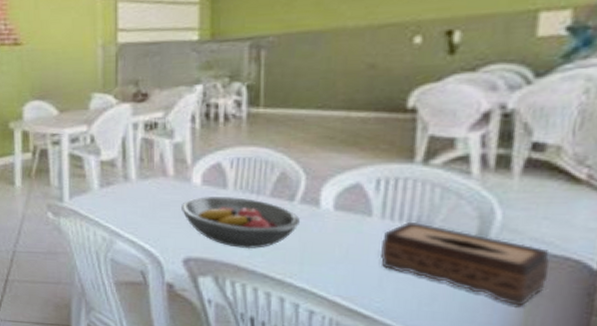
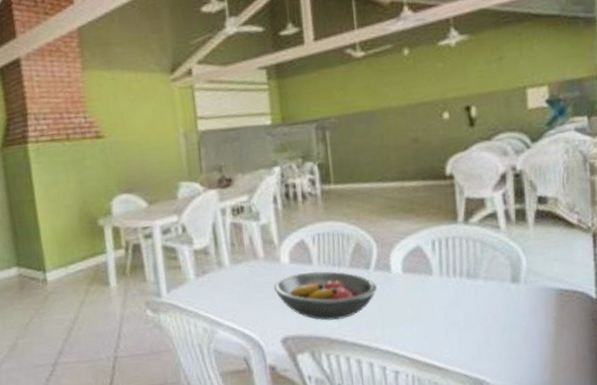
tissue box: present [381,221,551,306] -> none [443,275,565,338]

